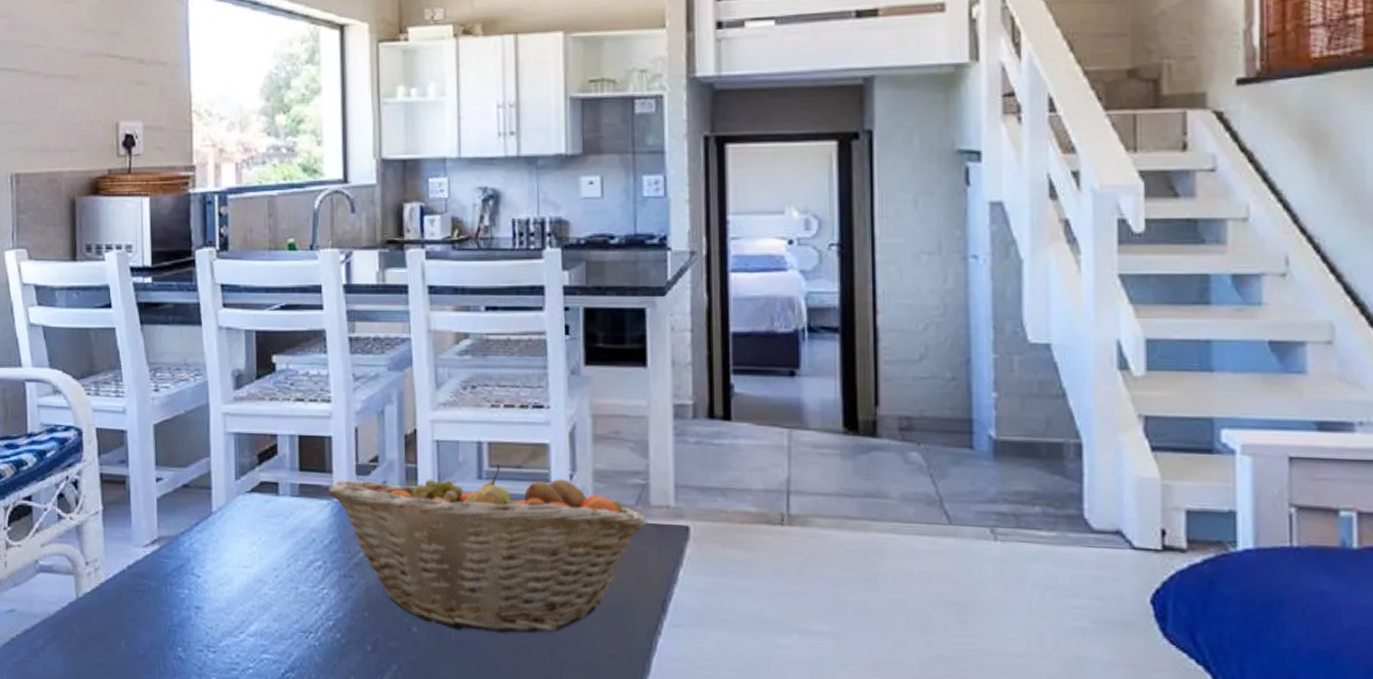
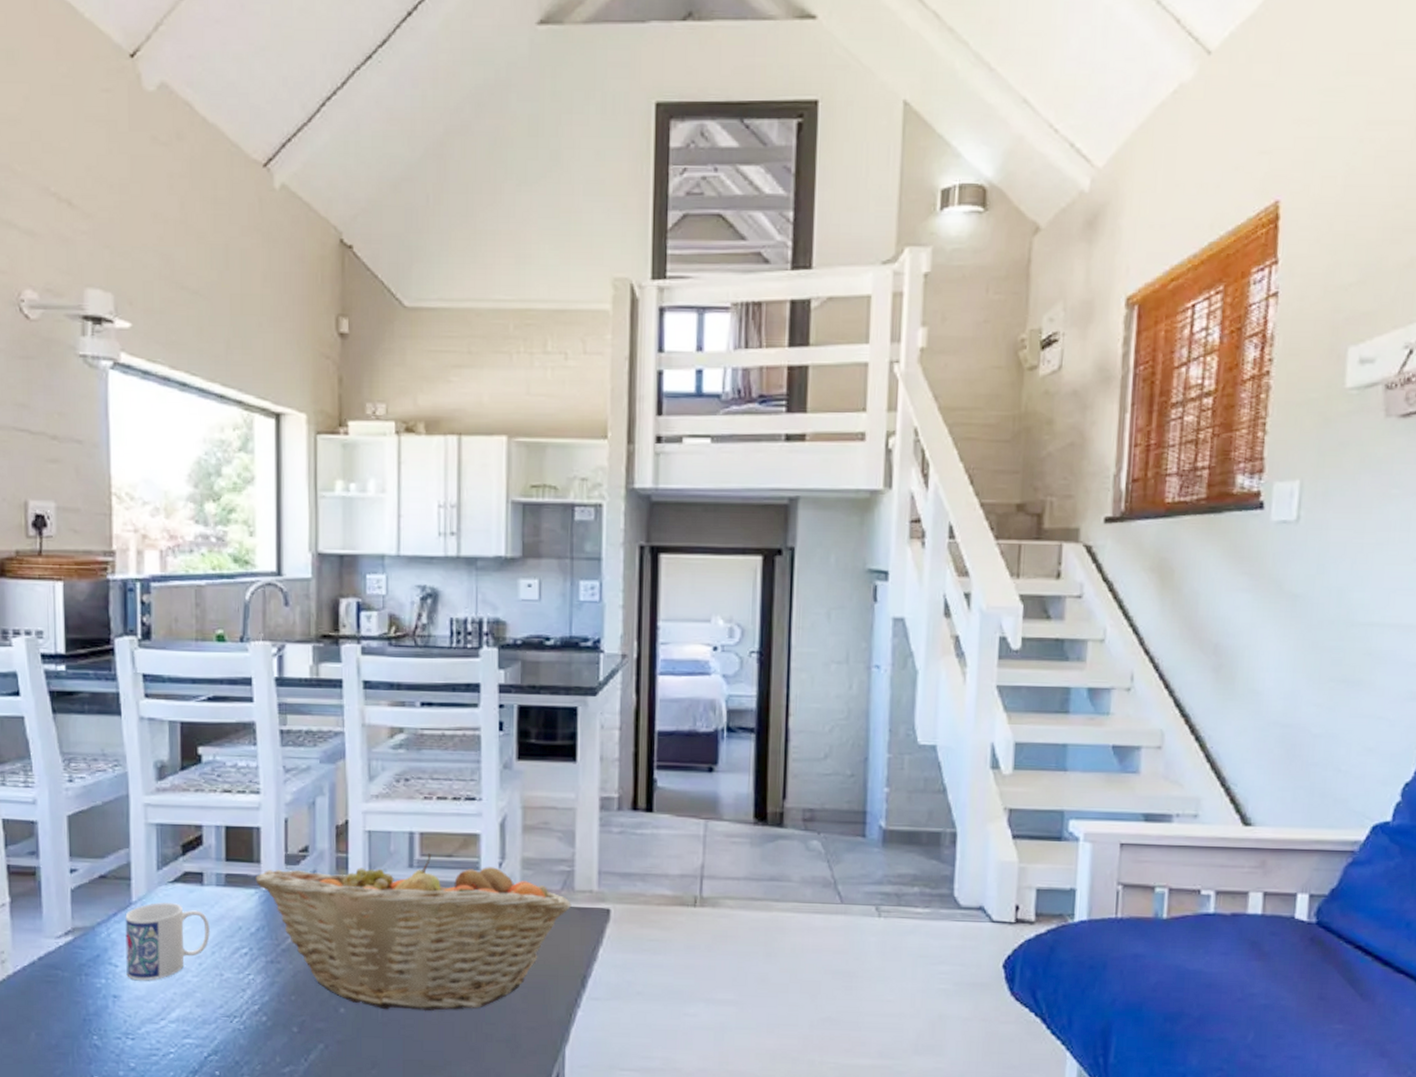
mug: none [206,512,285,593] -> present [125,902,210,981]

